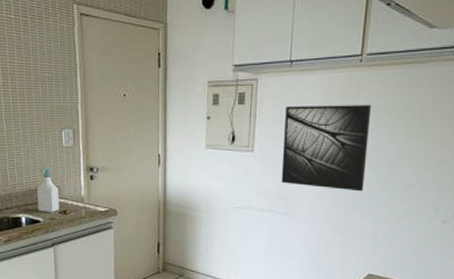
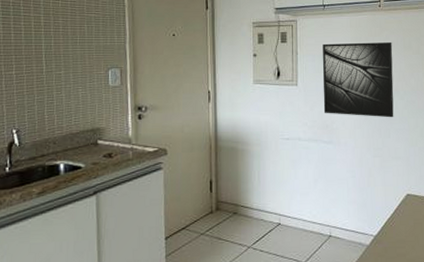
soap bottle: present [37,166,59,213] -> none [78,107,104,158]

